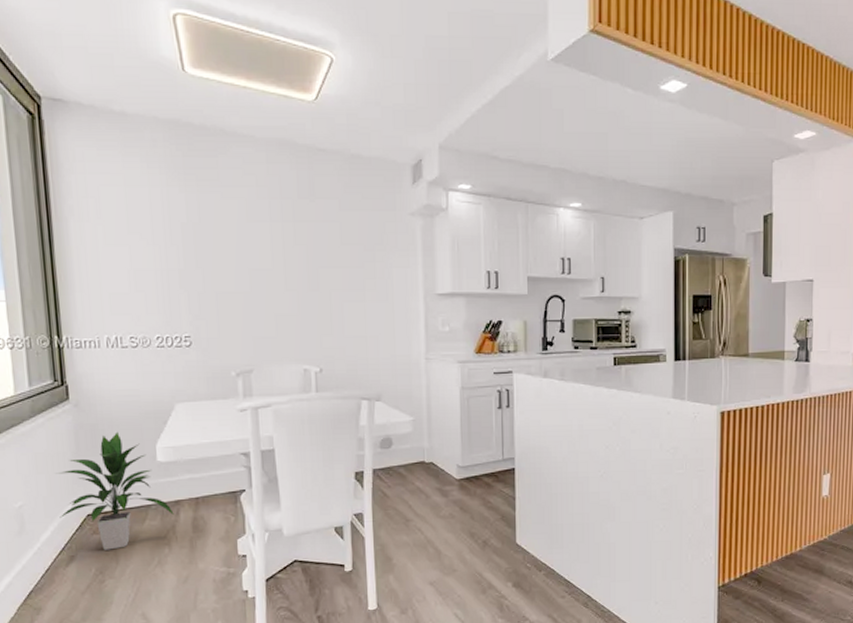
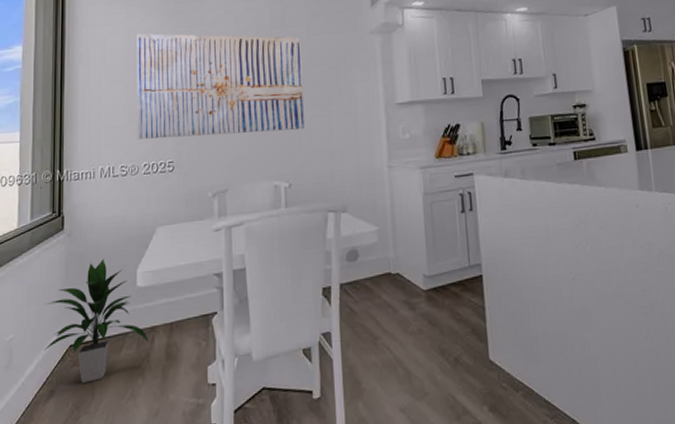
wall art: none [138,188,336,314] -> present [137,33,304,140]

